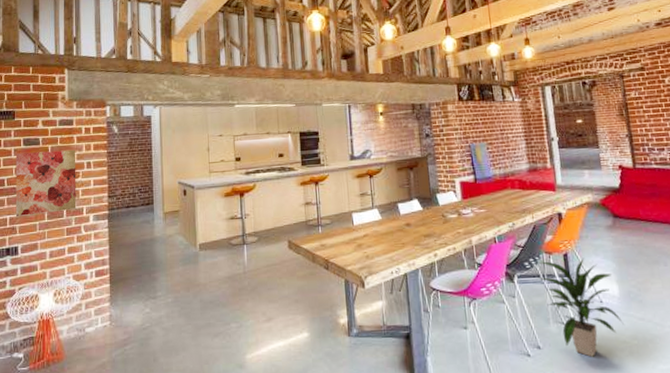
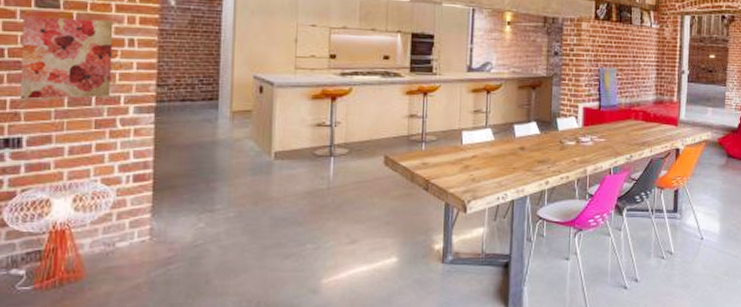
indoor plant: present [538,258,624,357] -> none [647,195,719,291]

